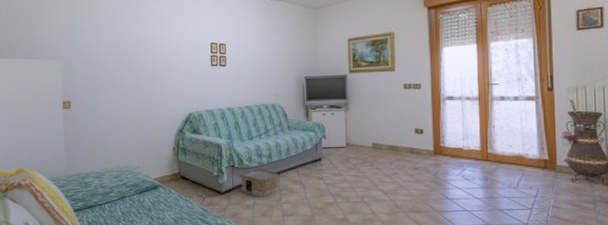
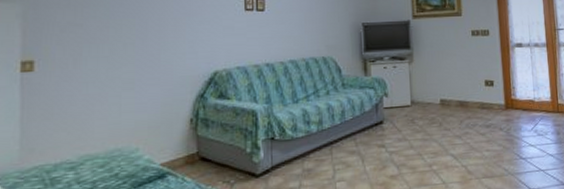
woven basket: present [240,169,279,197] -> none [281,139,331,177]

